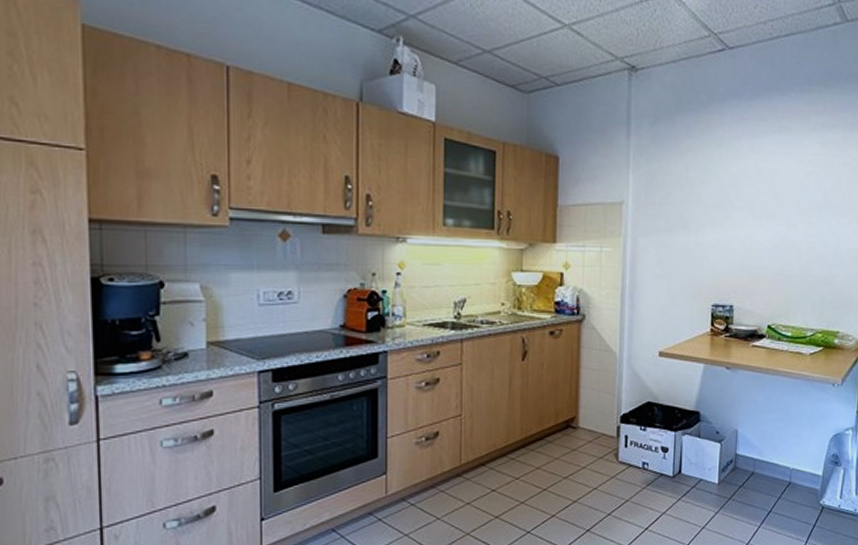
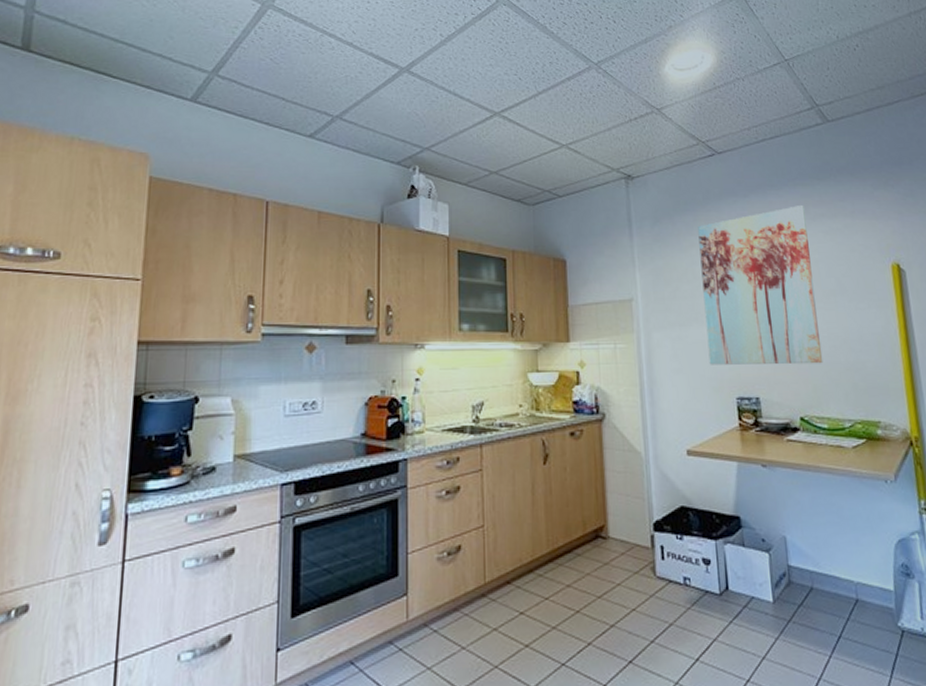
wall art: none [691,113,807,276] -> present [698,206,823,365]

